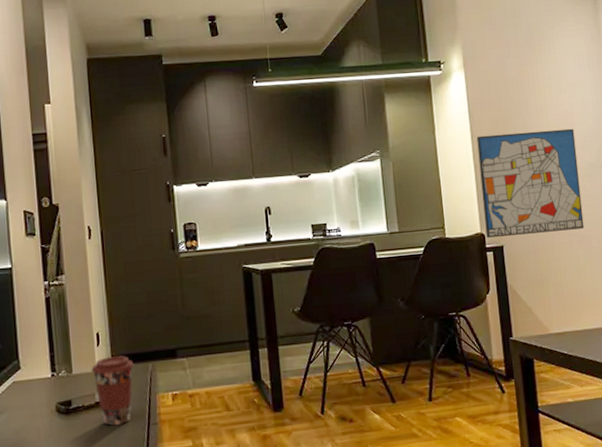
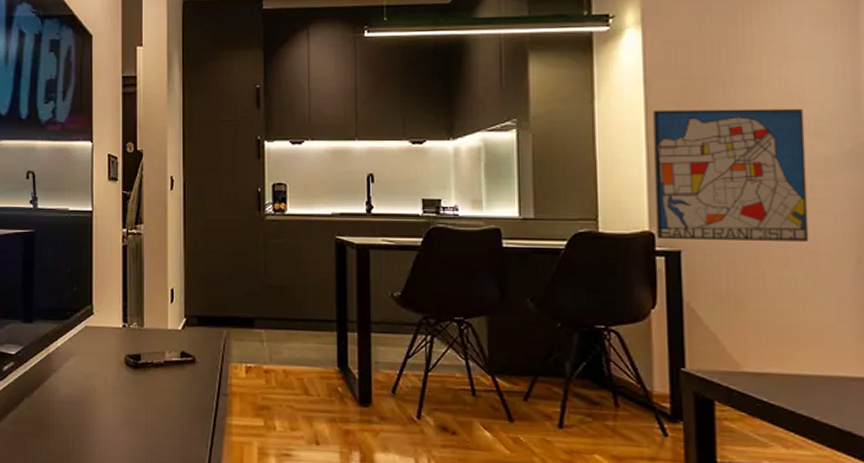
coffee cup: present [91,355,134,426] -> none [163,314,208,389]

